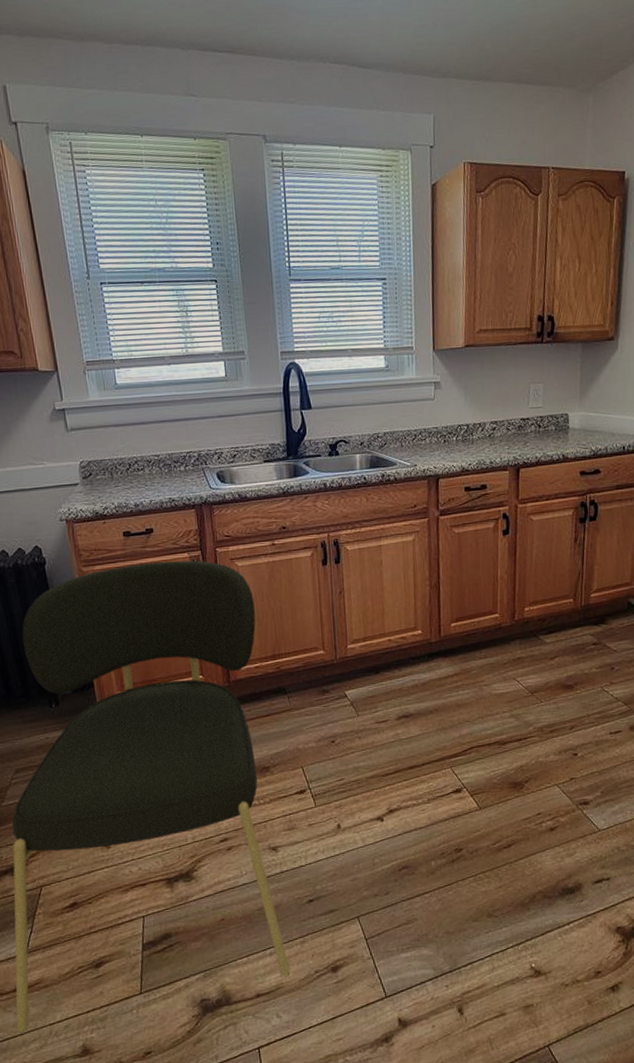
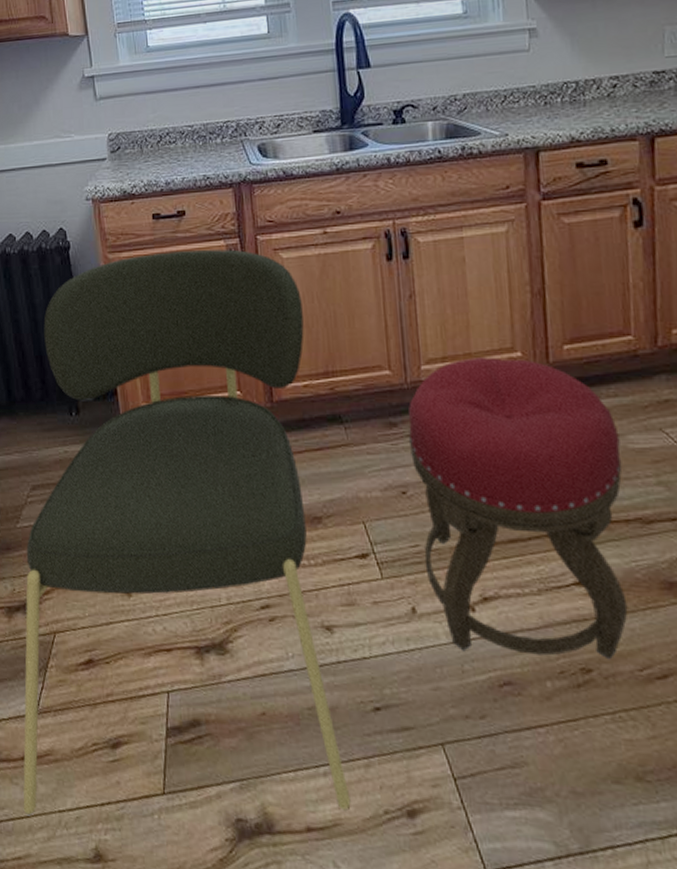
stool: none [337,635,488,850] -> present [408,357,628,660]

